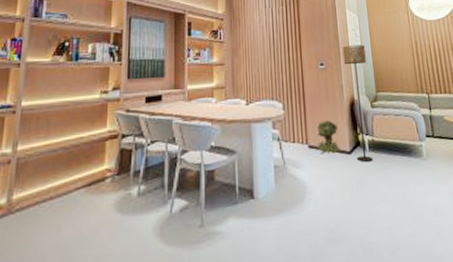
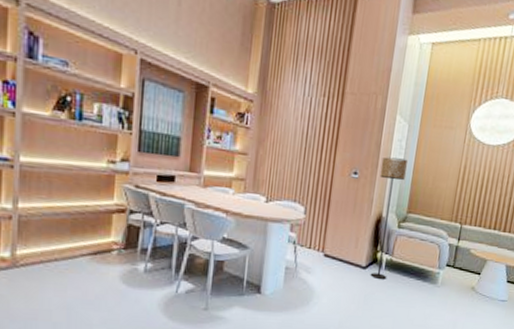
tree: present [317,120,341,154] -> none [333,232,358,266]

